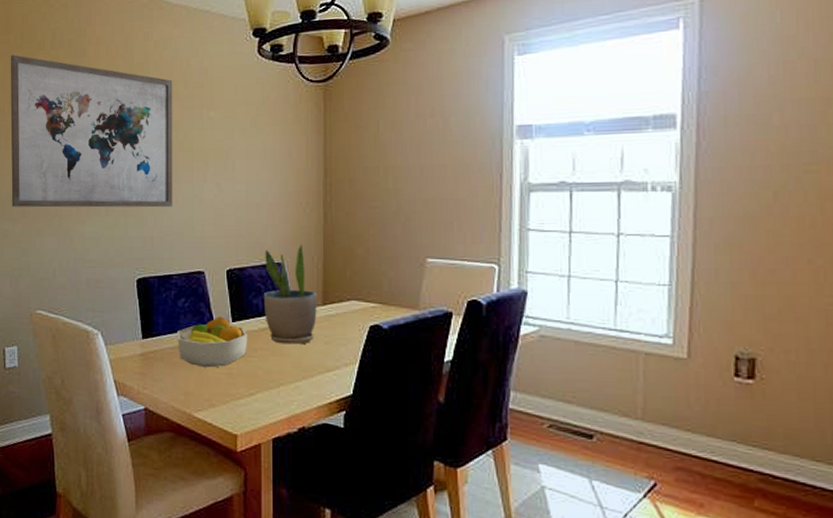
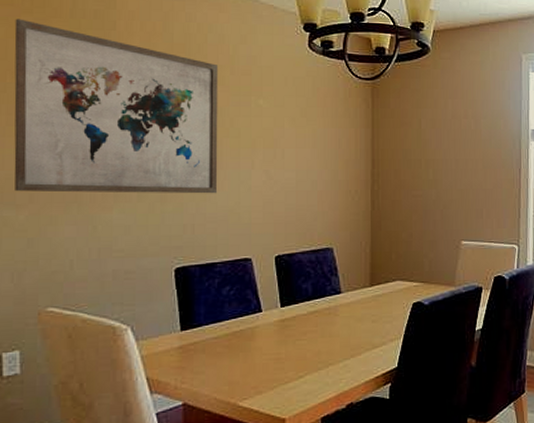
fruit bowl: present [177,316,248,368] -> none [221,303,297,355]
potted plant: present [264,244,317,345] -> none [314,230,365,326]

